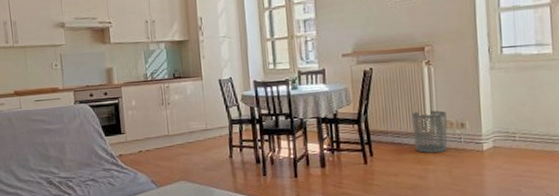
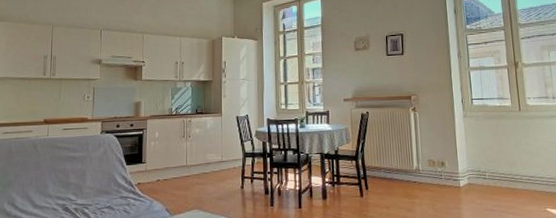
waste bin: present [411,110,448,154] -> none [401,150,431,189]

